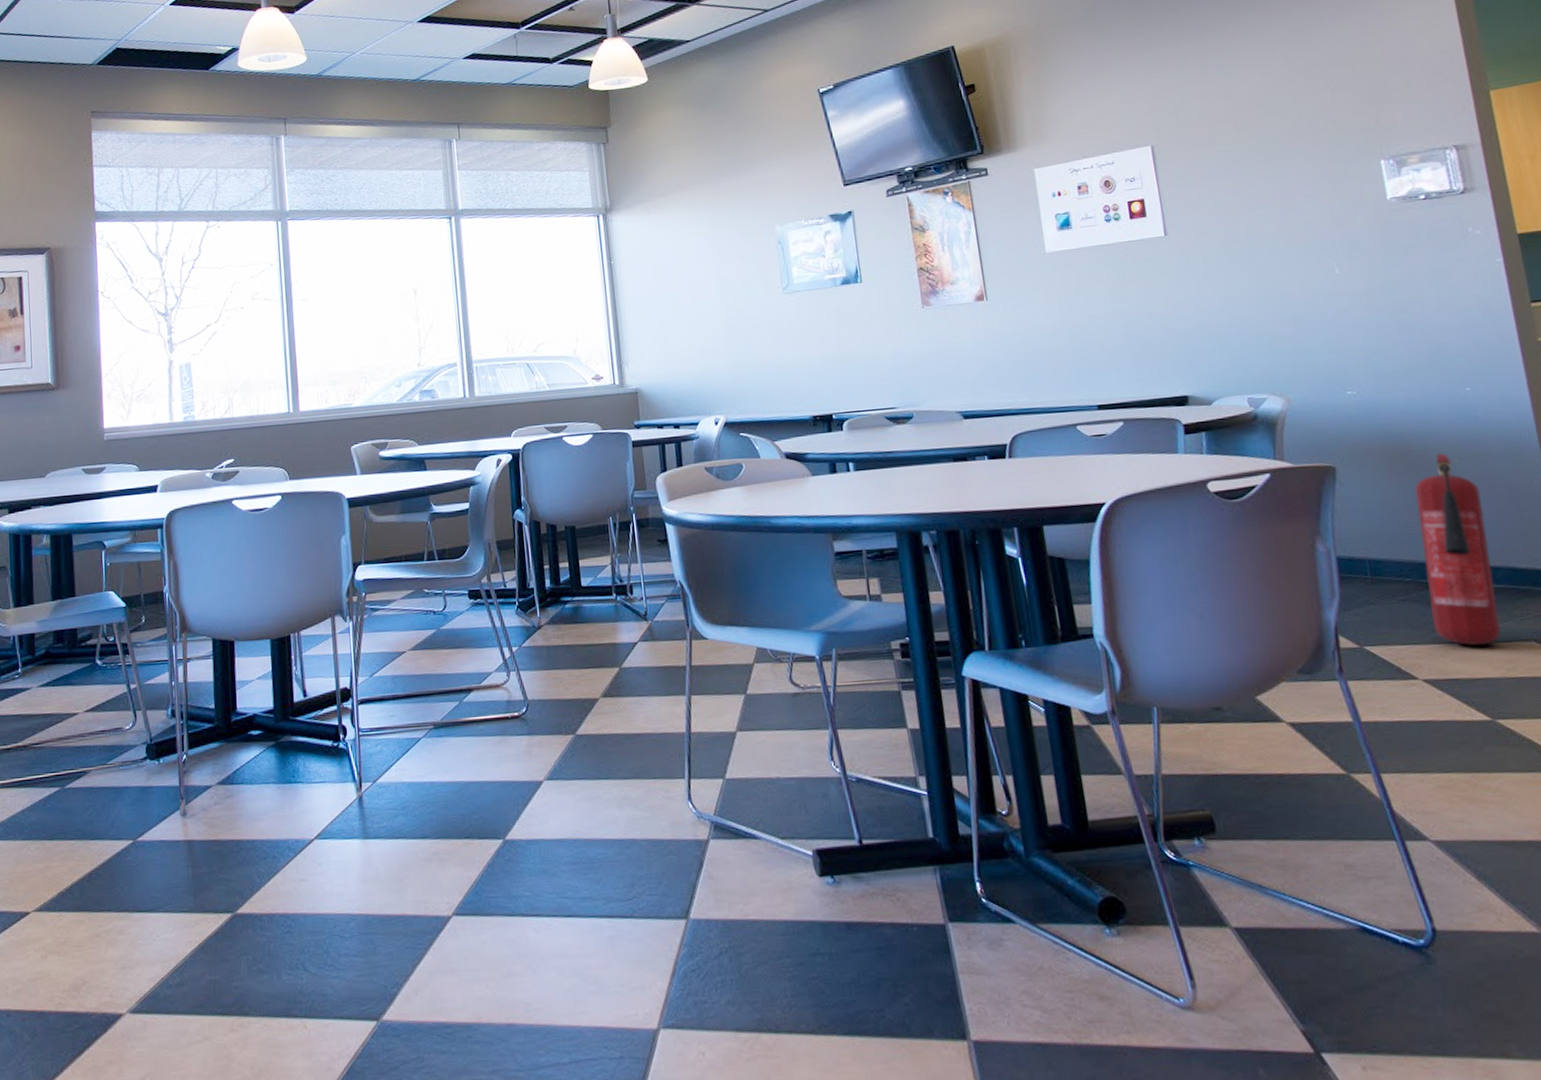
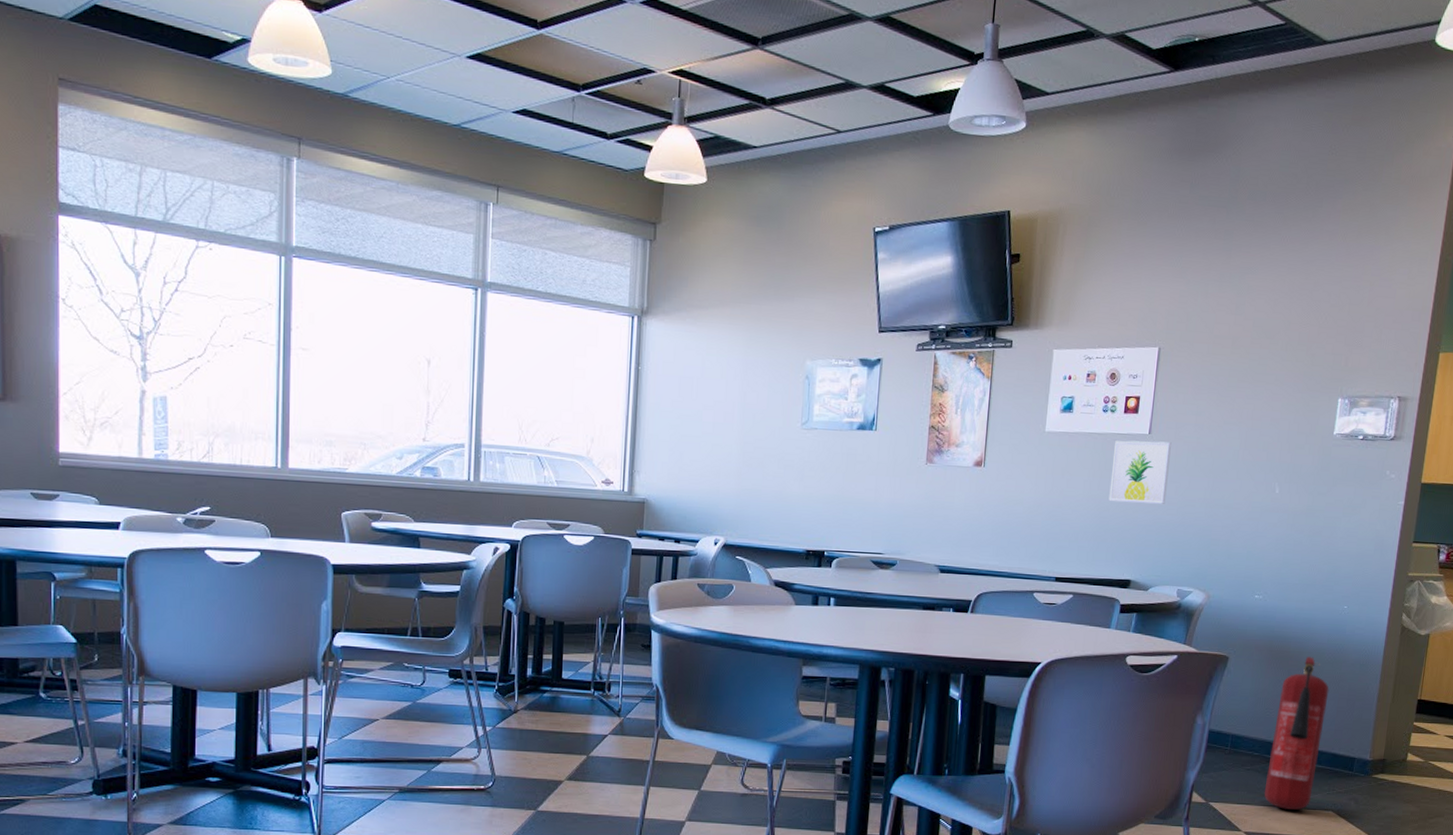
wall art: none [1128,240,1206,313] -> present [1108,440,1172,504]

